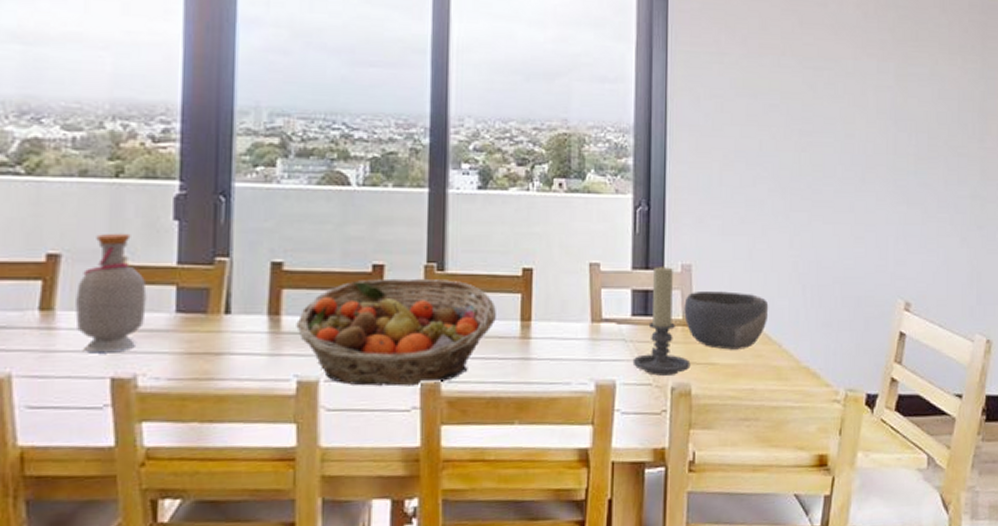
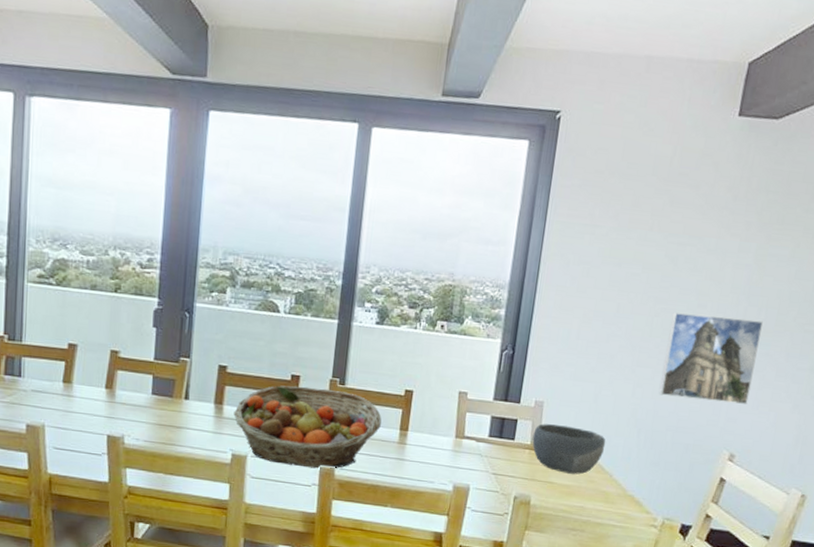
bottle: present [75,233,147,352] -> none [86,332,133,417]
candle holder: present [632,265,691,376] -> none [485,400,533,487]
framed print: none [818,145,915,243] -> present [658,312,763,404]

